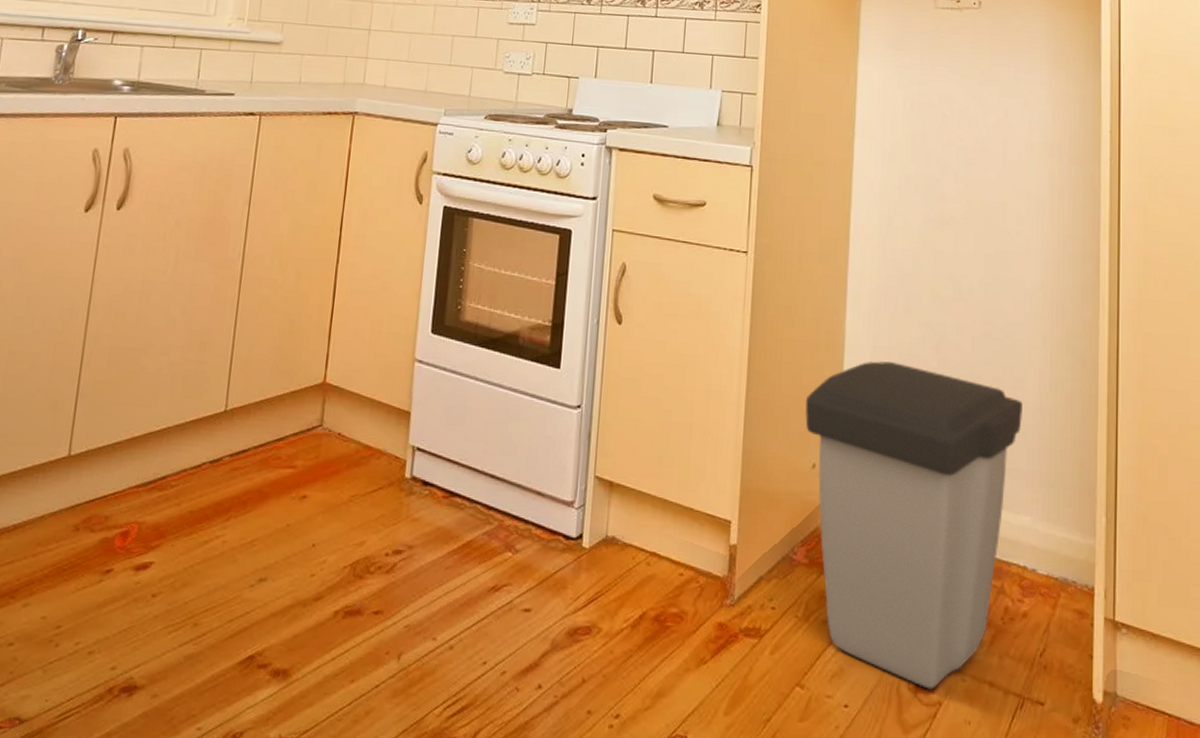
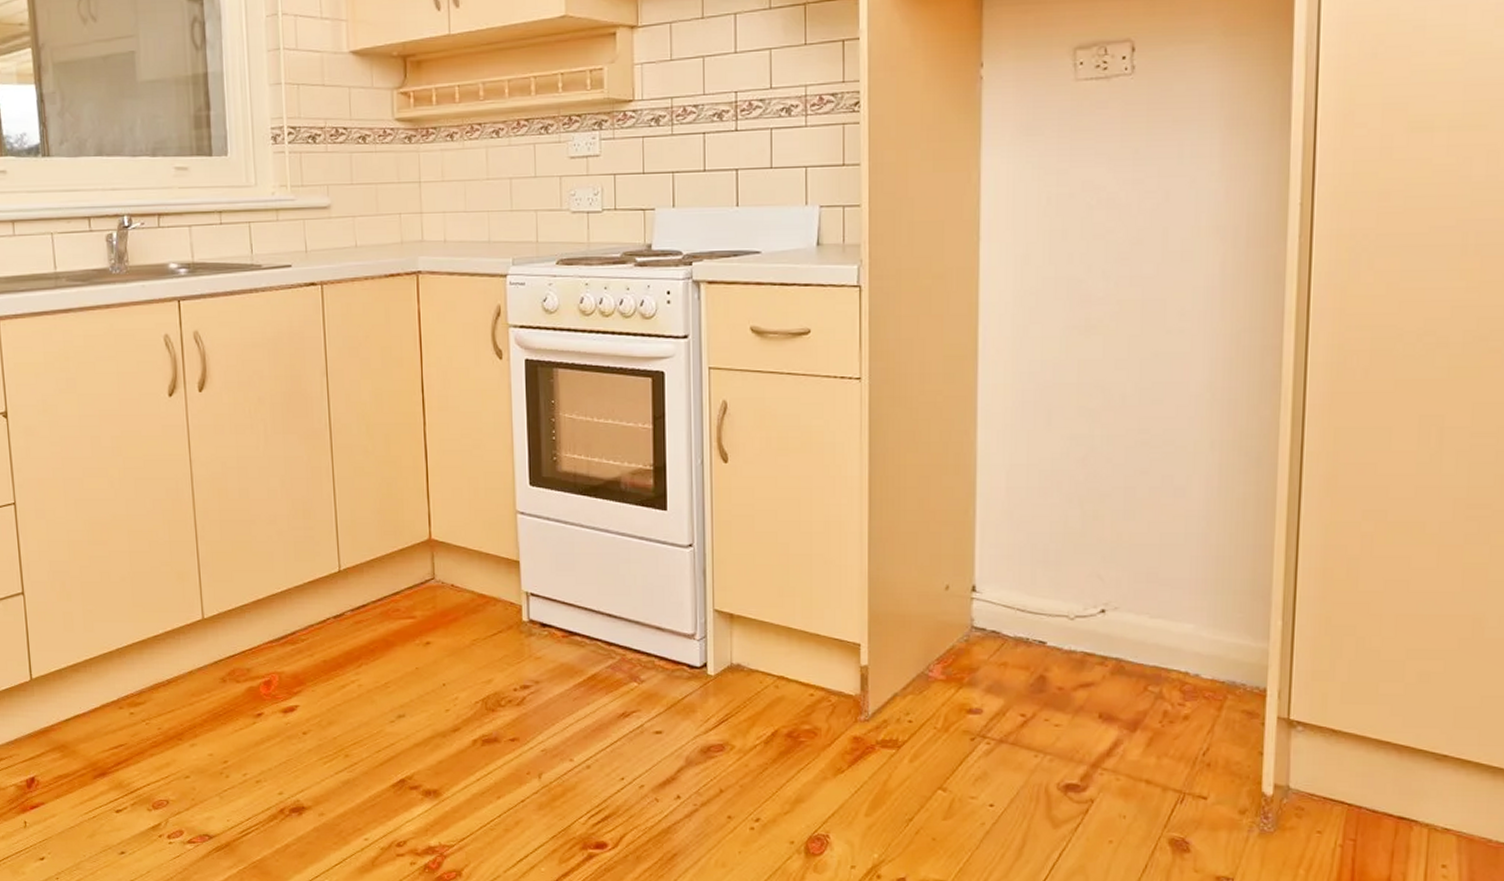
trash can: present [805,360,1023,690] -> none [935,479,1185,789]

